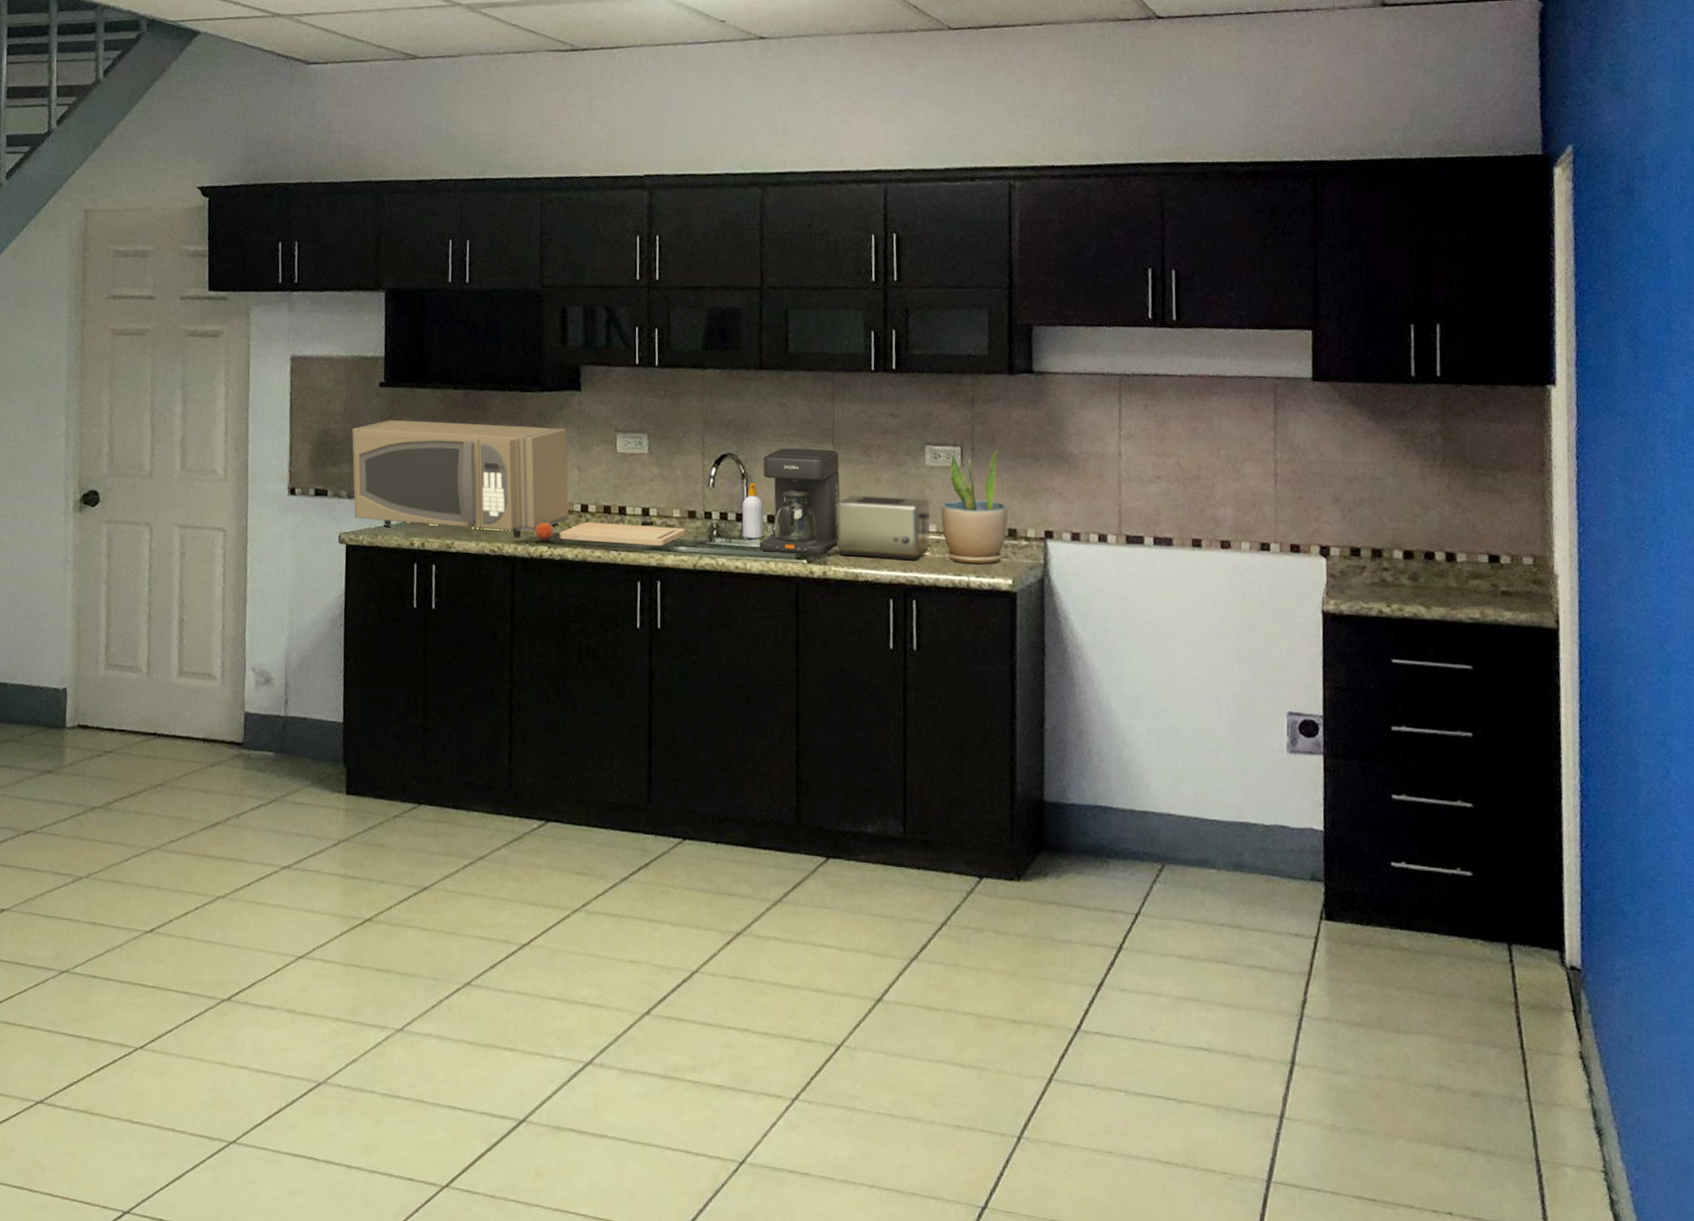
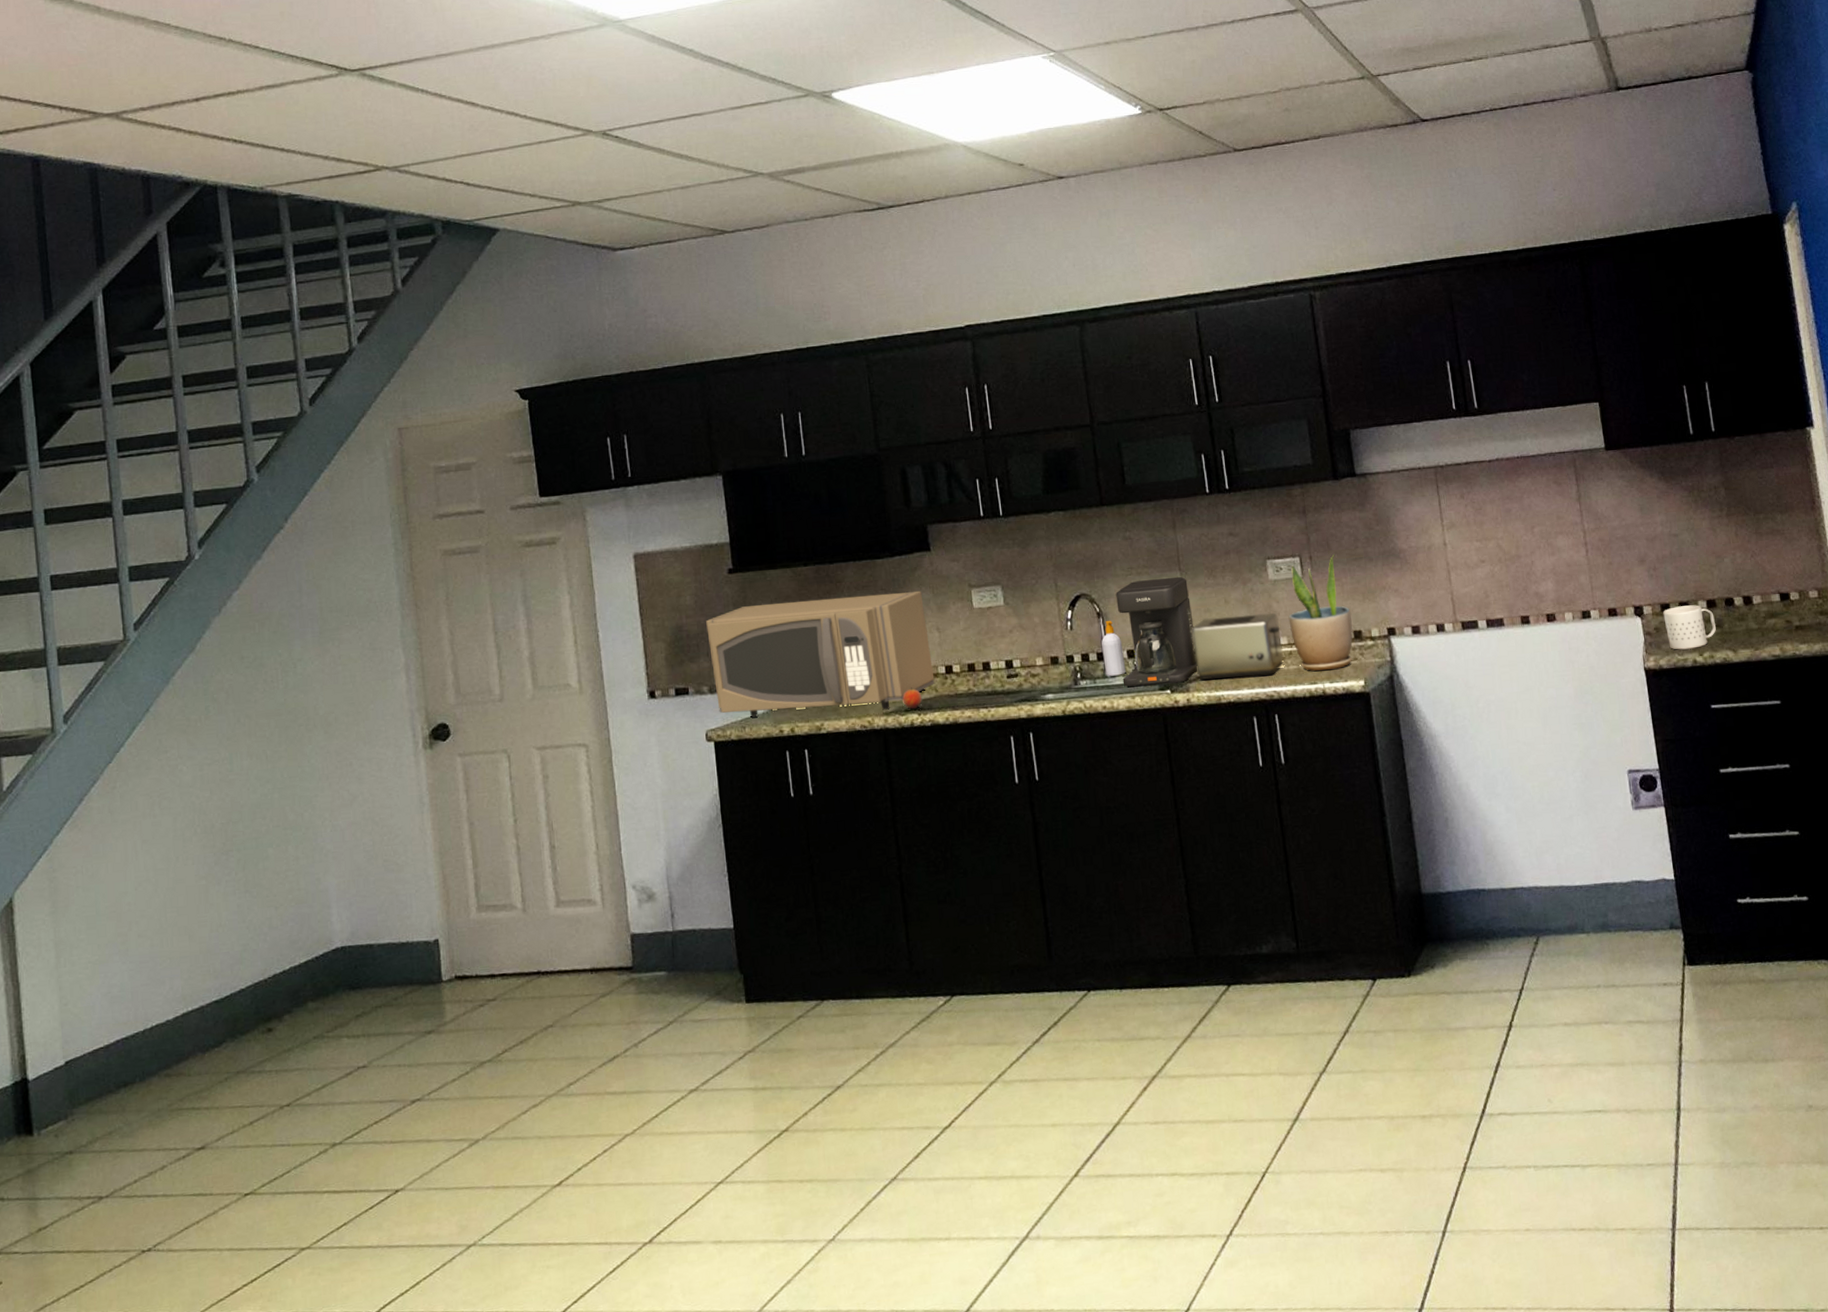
cutting board: present [559,522,686,546] -> none [927,675,1051,705]
mug: none [1352,552,1410,599] -> present [1663,605,1716,650]

